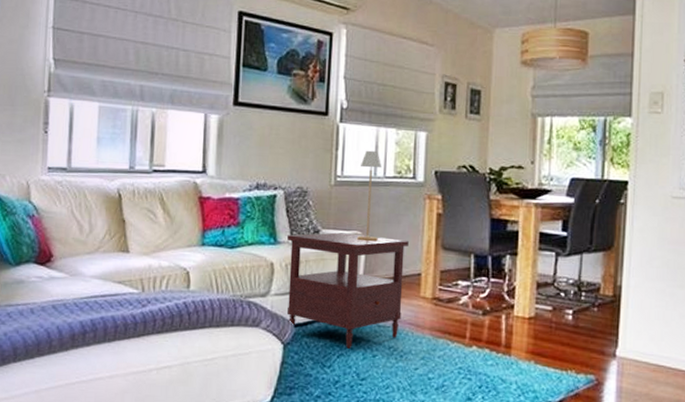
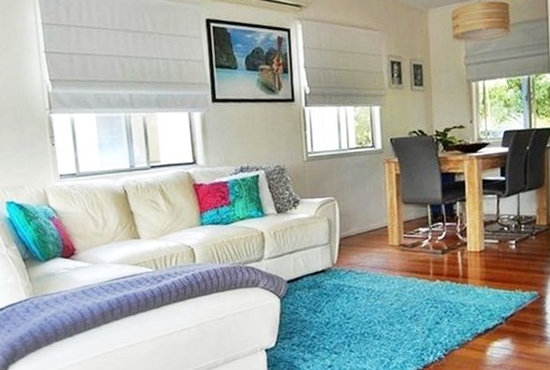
side table: present [287,232,409,349] -> none [272,199,375,295]
table lamp: present [356,150,383,241] -> none [327,127,349,205]

